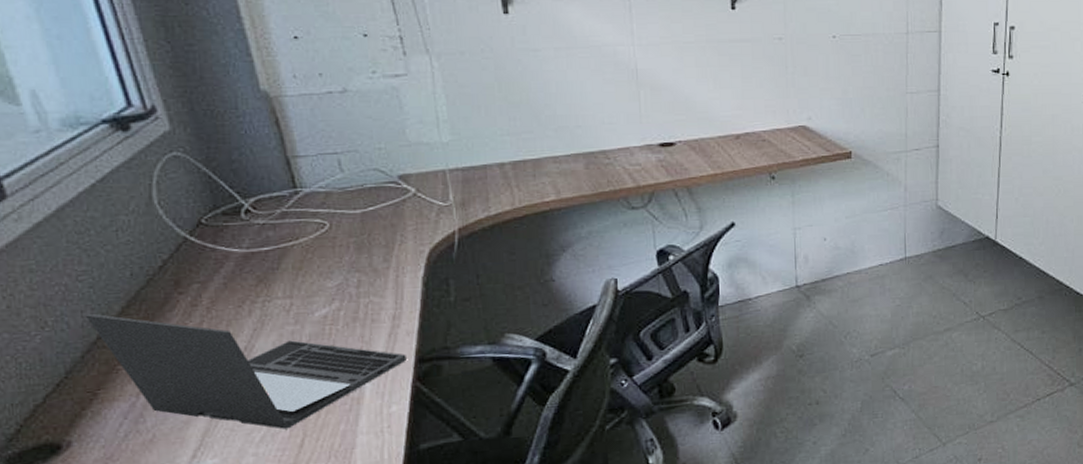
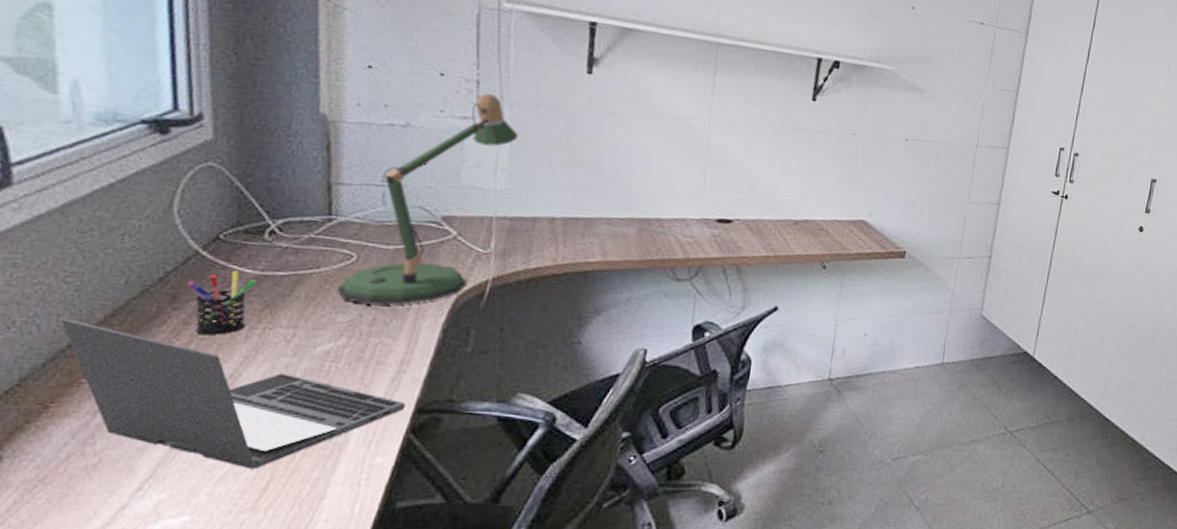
pen holder: none [184,251,246,314] -> present [187,270,257,336]
desk lamp: none [320,49,452,268] -> present [337,94,519,305]

